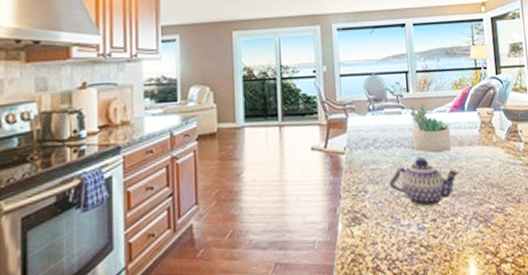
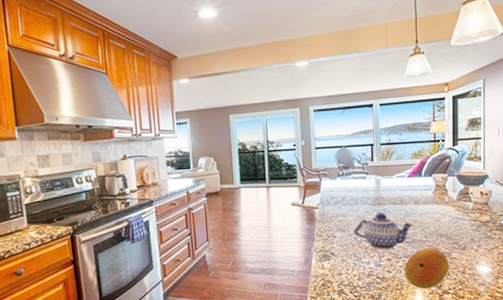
succulent plant: present [410,102,452,153] -> none [373,169,409,209]
fruit: none [453,201,505,259] -> present [404,247,449,289]

